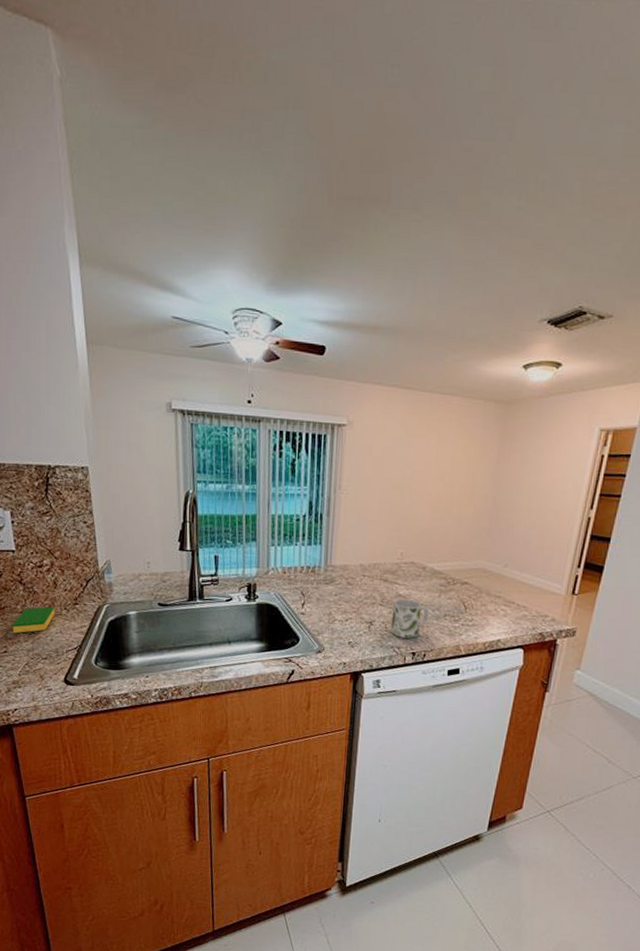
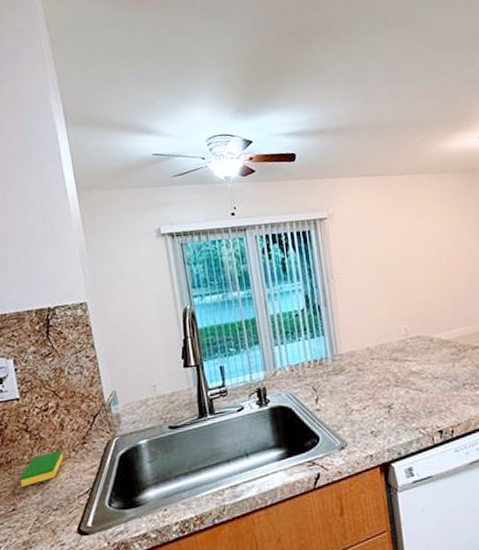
mug: present [391,599,429,639] -> none [408,374,448,417]

